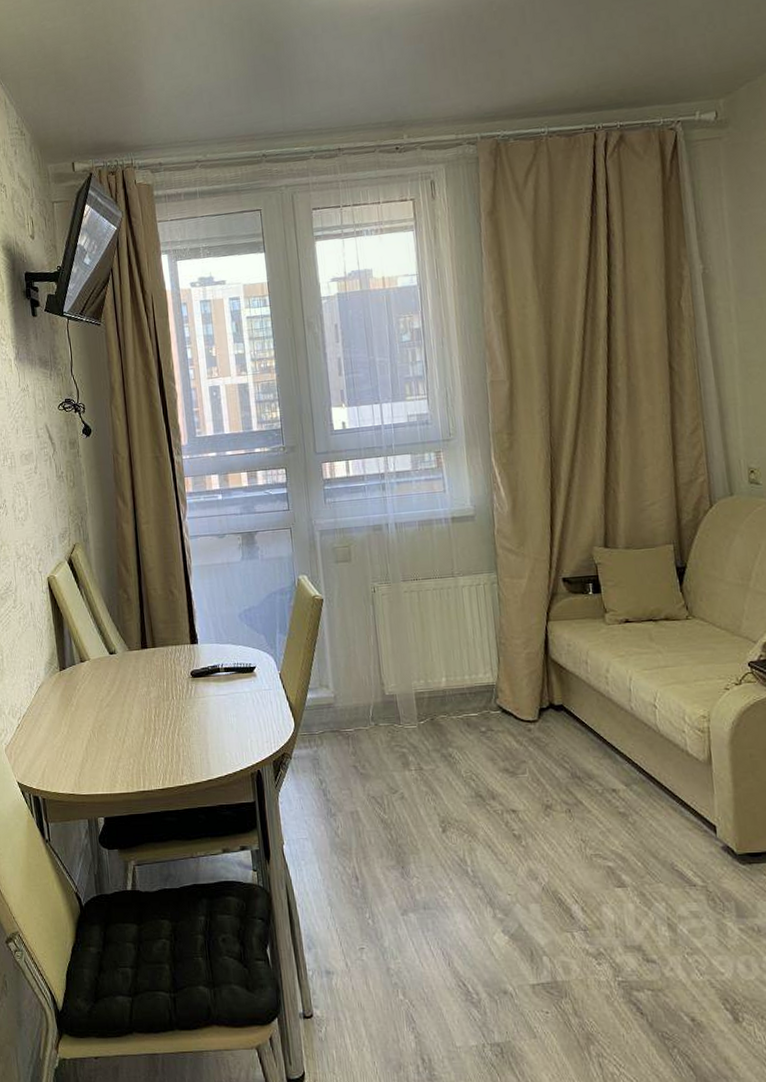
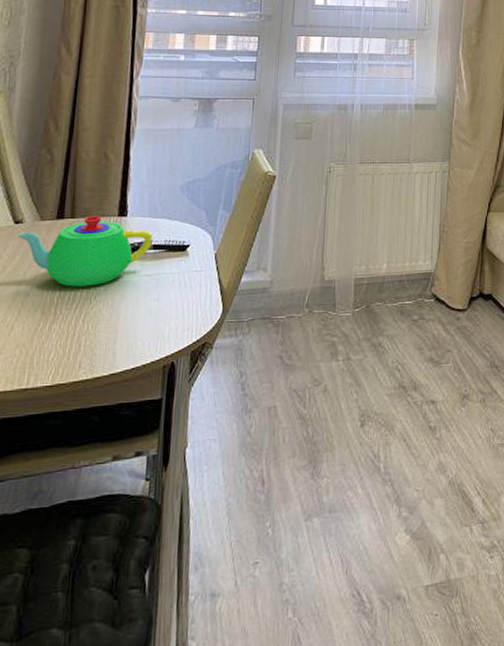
teapot: none [114,644,223,706] -> present [18,215,153,287]

